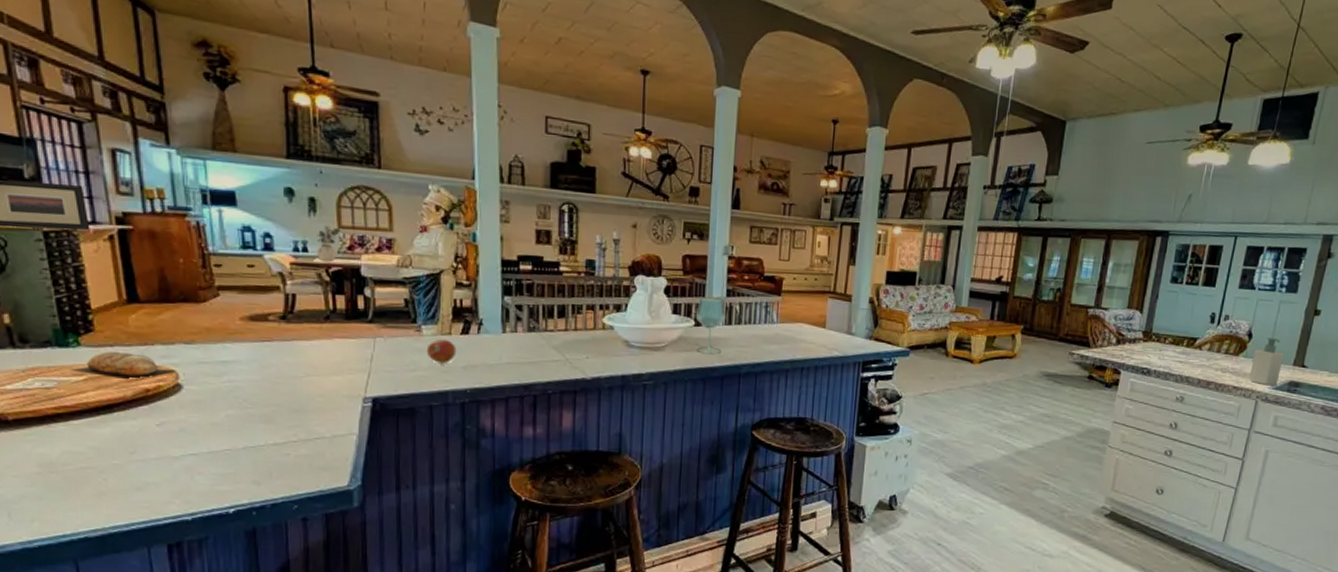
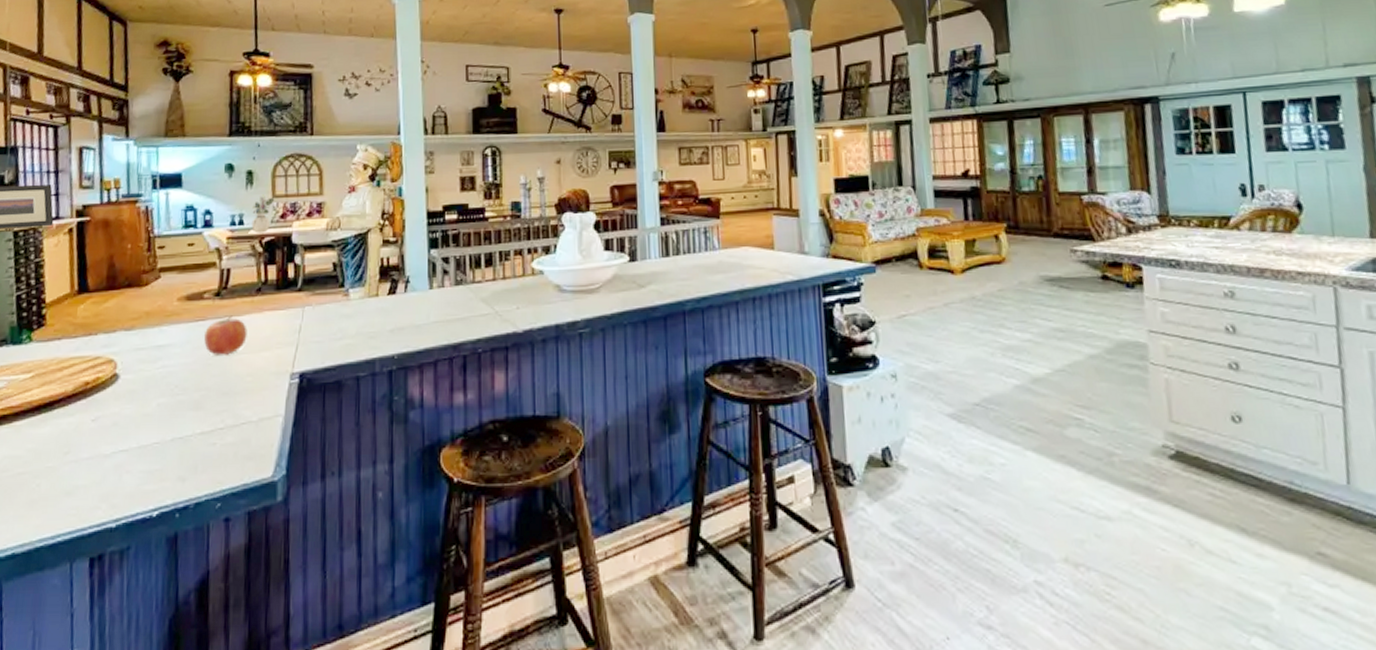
bread loaf: present [70,351,176,381] -> none [20,344,115,374]
fruit: none [270,339,317,376] -> present [203,315,247,355]
fruit: present [426,338,457,364] -> none [353,301,384,329]
wine glass: present [695,297,727,355] -> none [629,228,663,292]
soap bottle: present [1249,337,1284,386] -> none [1311,205,1357,267]

